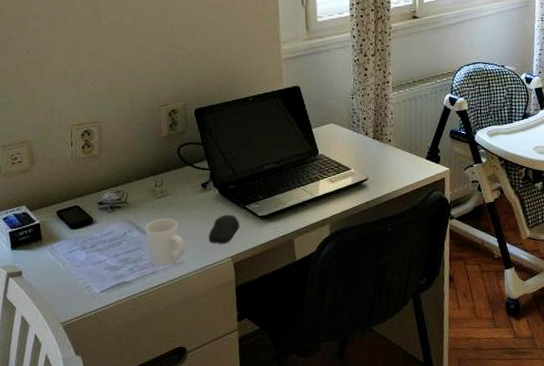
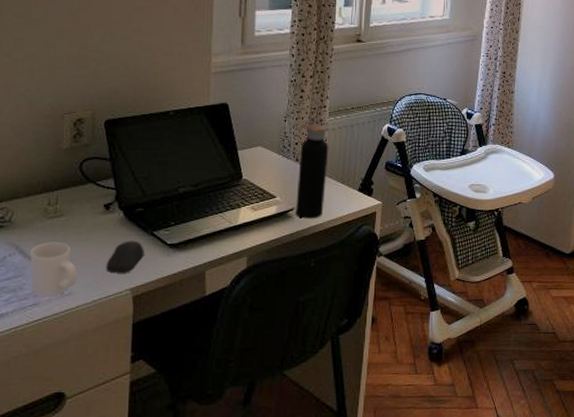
water bottle: none [368,93,396,188] -> present [296,117,329,220]

